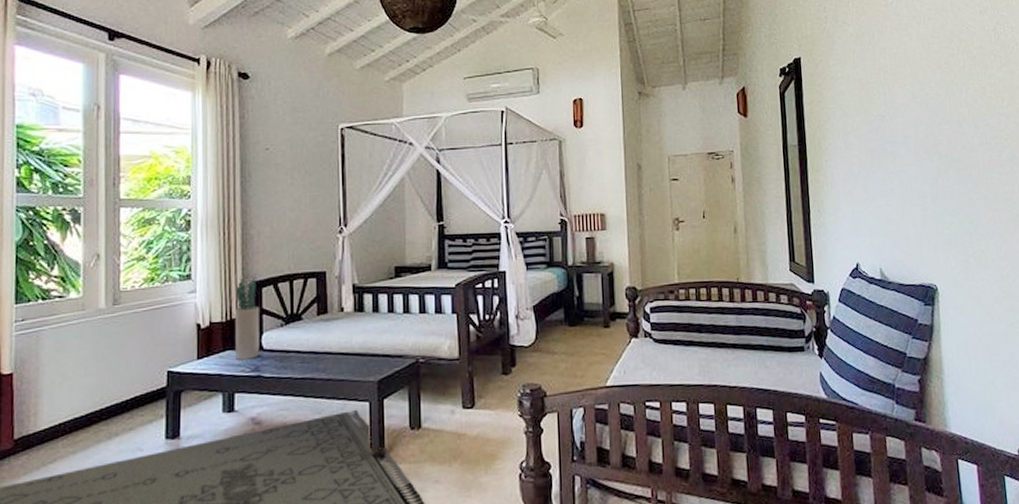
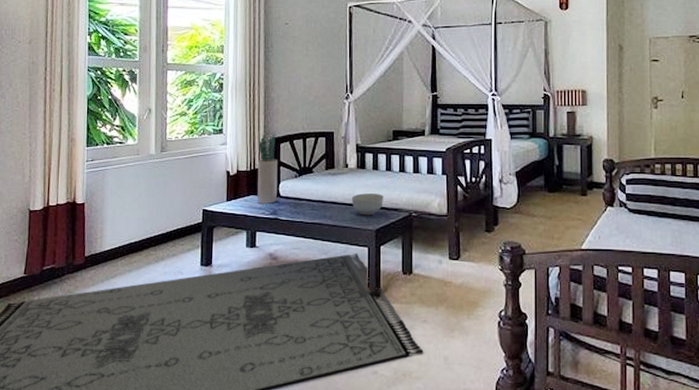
bowl: none [349,339,386,366] -> present [352,194,383,216]

